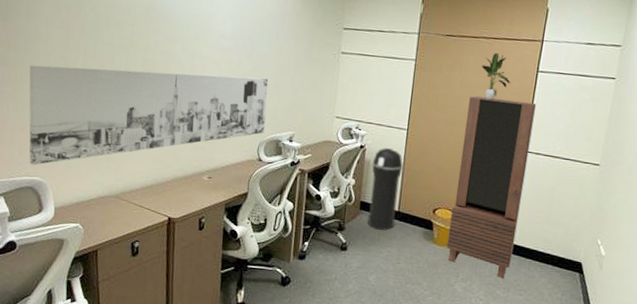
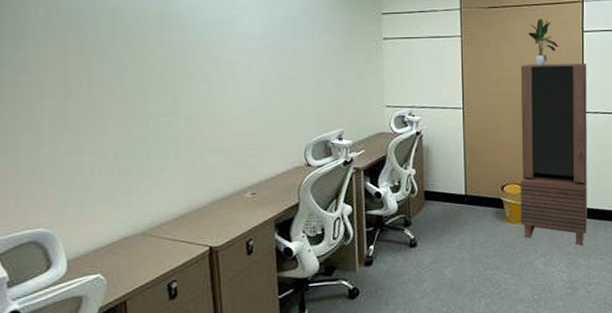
wall art: present [29,65,268,166] -> none [20,76,309,215]
trash can: present [367,148,403,230] -> none [431,130,464,218]

